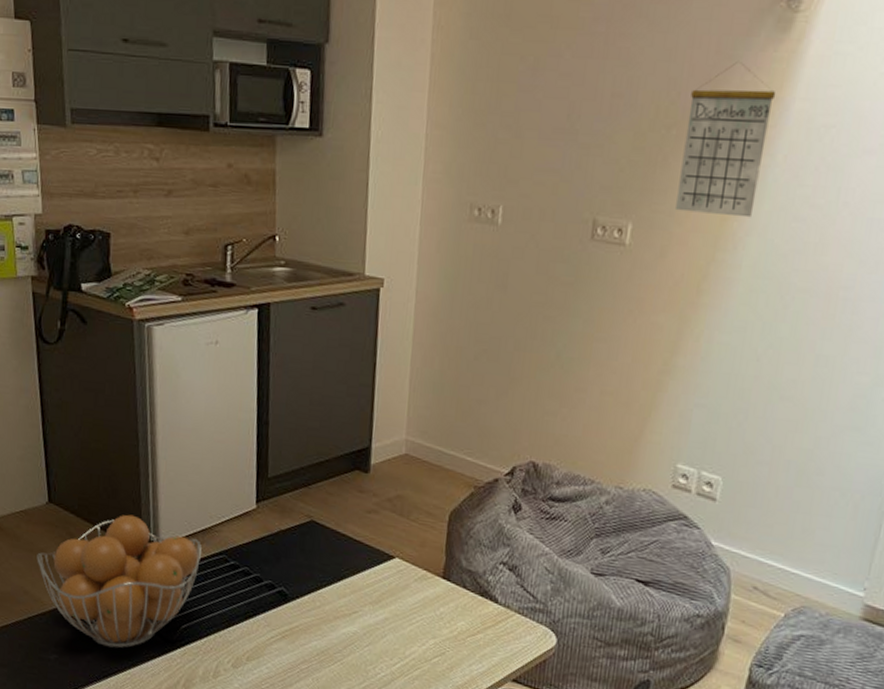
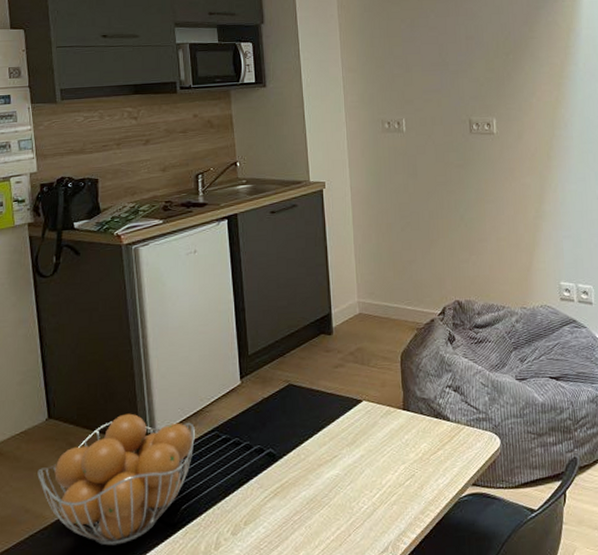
calendar: present [674,62,776,218] -> none [517,10,572,107]

